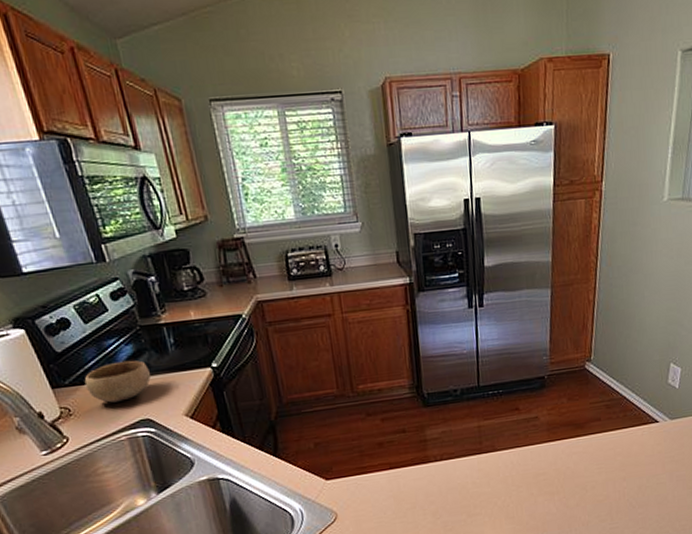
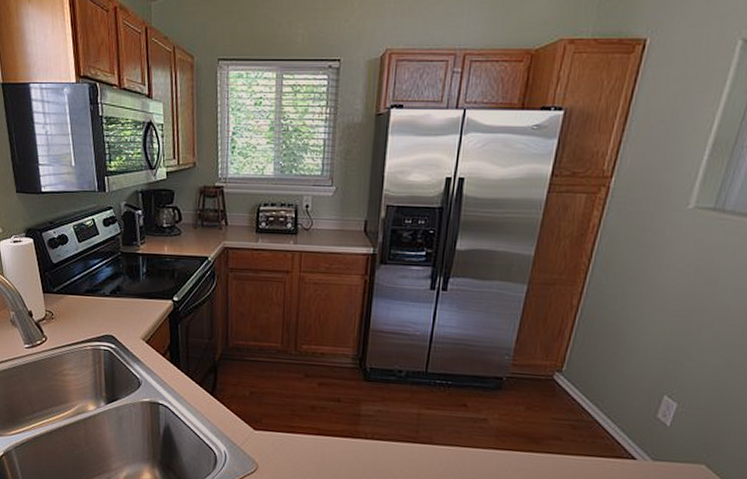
bowl: present [84,360,151,403] -> none [68,280,121,316]

